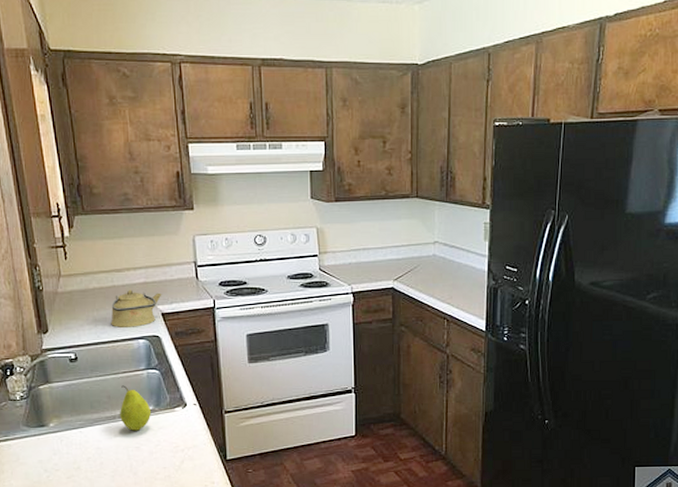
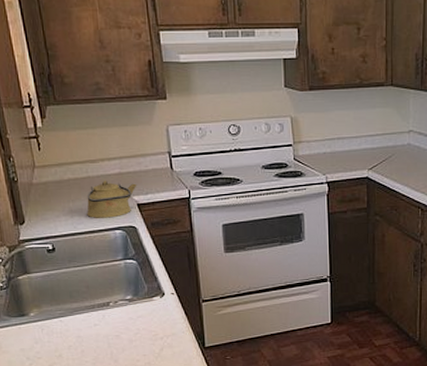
fruit: present [120,385,152,431] -> none [99,275,130,320]

